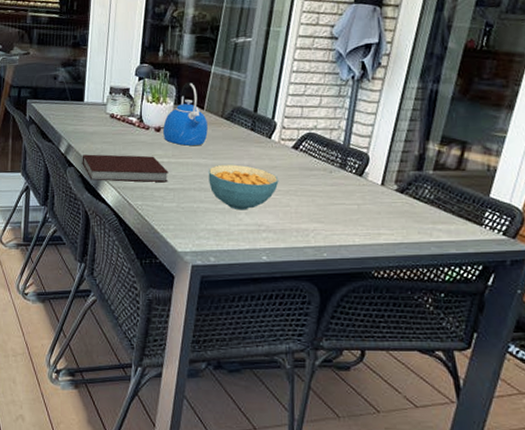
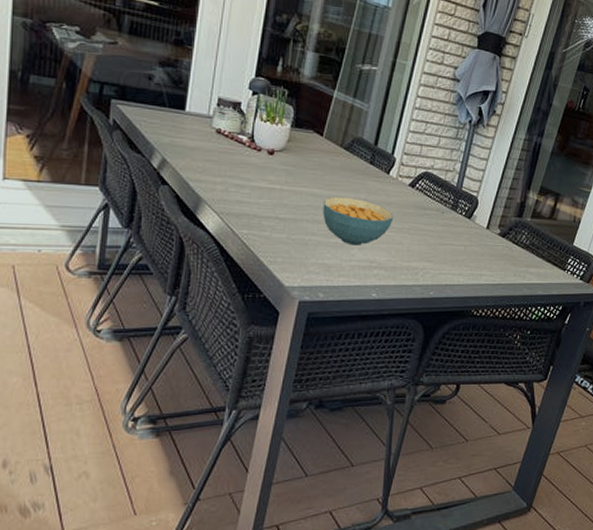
notebook: present [82,154,169,183] -> none [179,172,280,211]
kettle: present [163,81,208,146] -> none [277,104,326,174]

